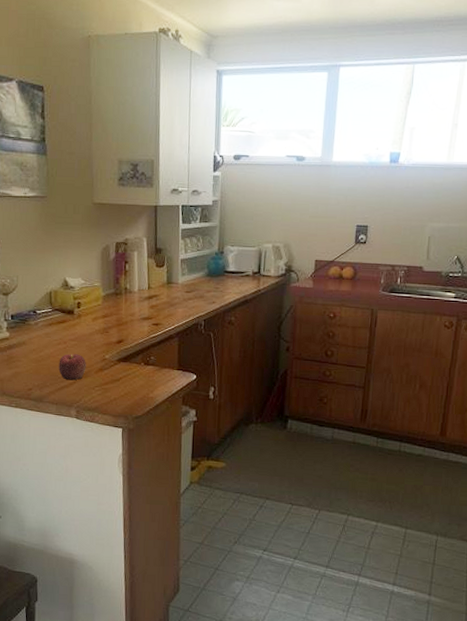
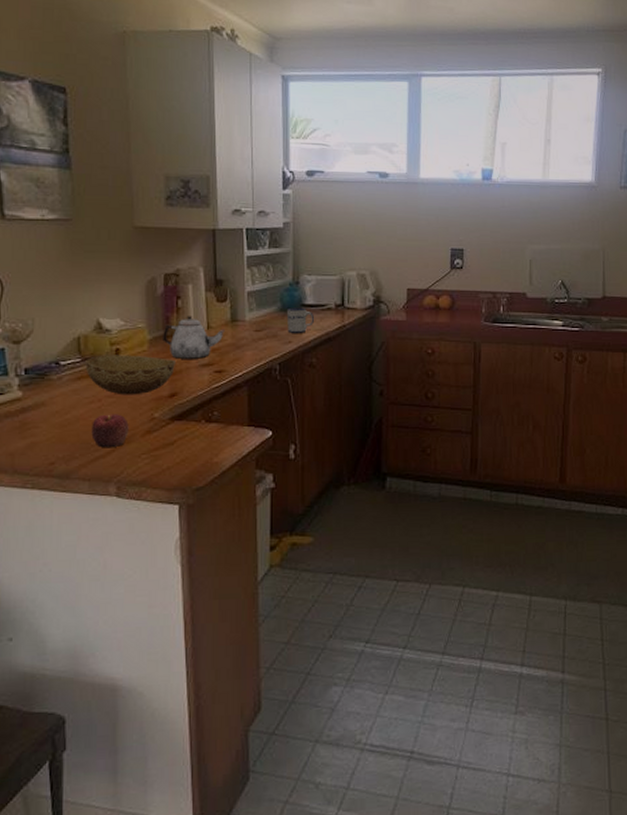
bowl: none [55,307,123,340] -> present [85,355,175,395]
teapot: none [113,278,163,313] -> present [163,316,226,359]
mug: none [212,273,234,295] -> present [286,307,314,333]

